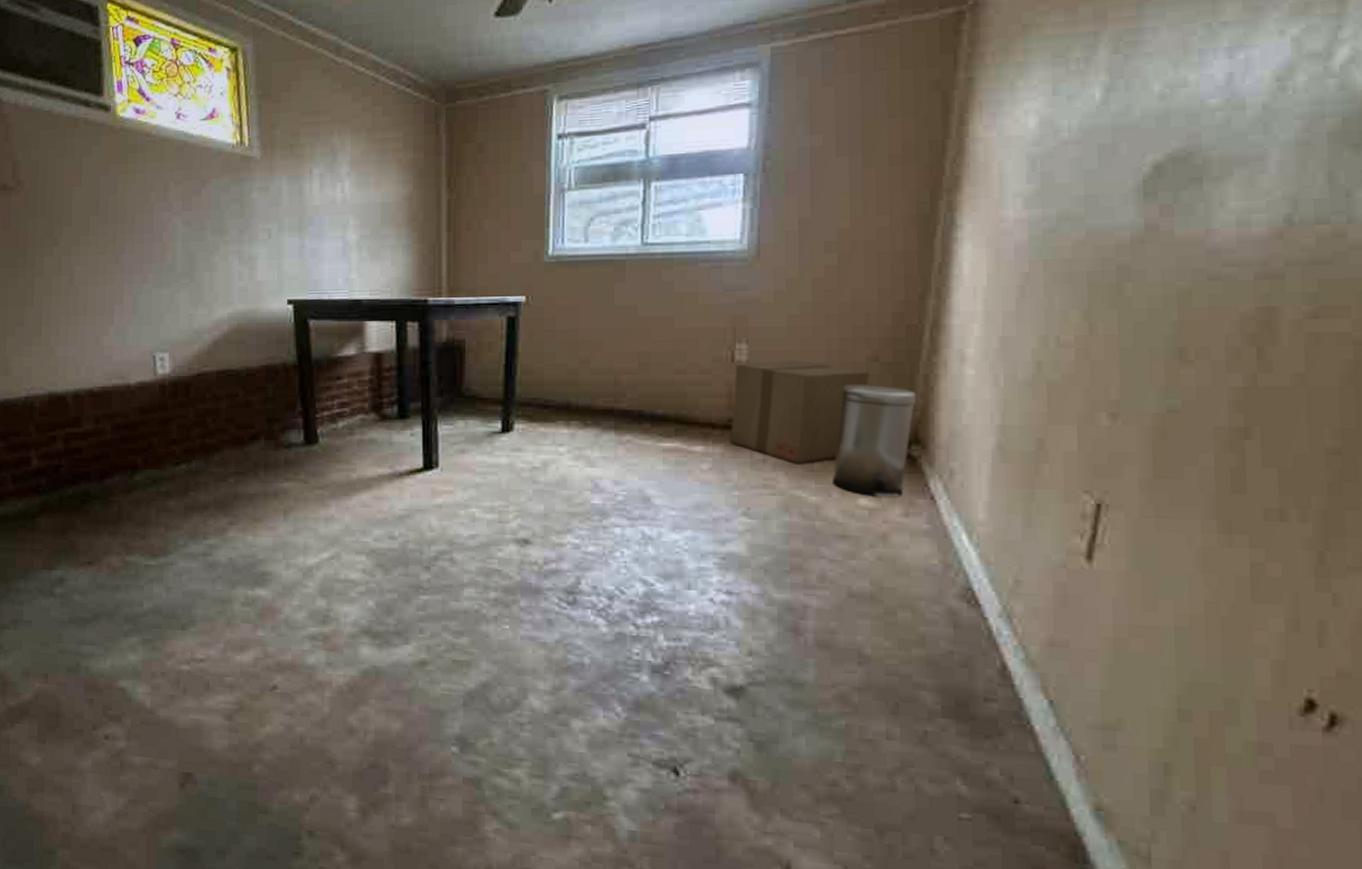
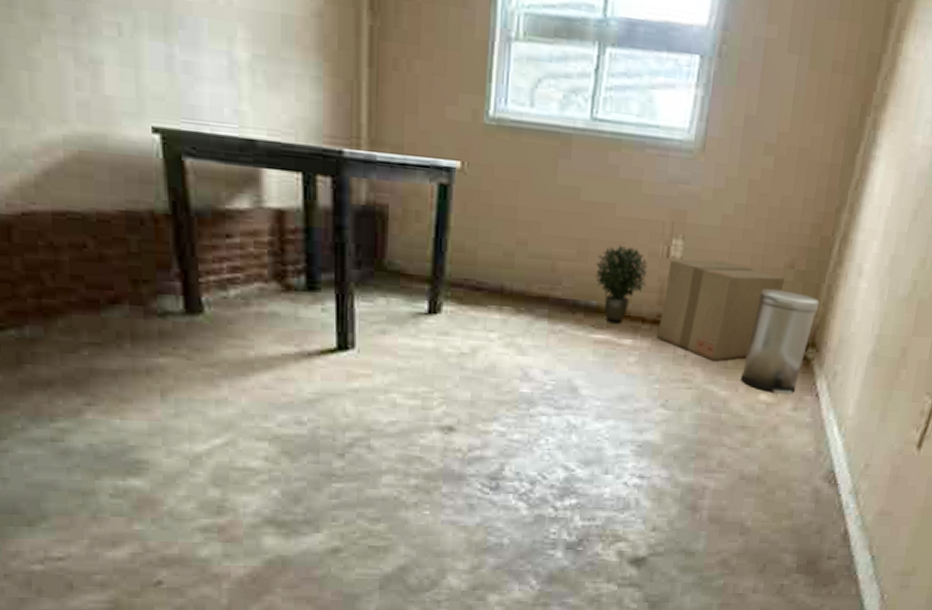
potted plant: none [659,354,713,431] -> present [596,245,648,324]

